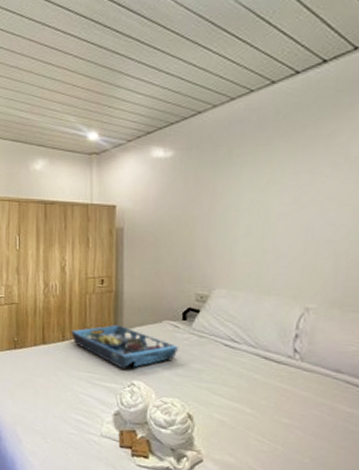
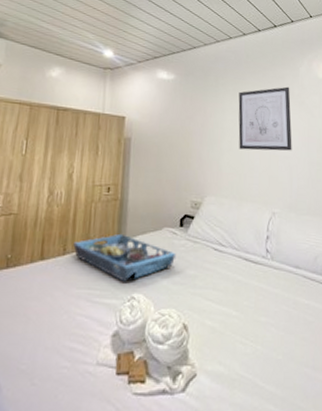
wall art: none [259,147,344,235] -> present [238,86,292,151]

